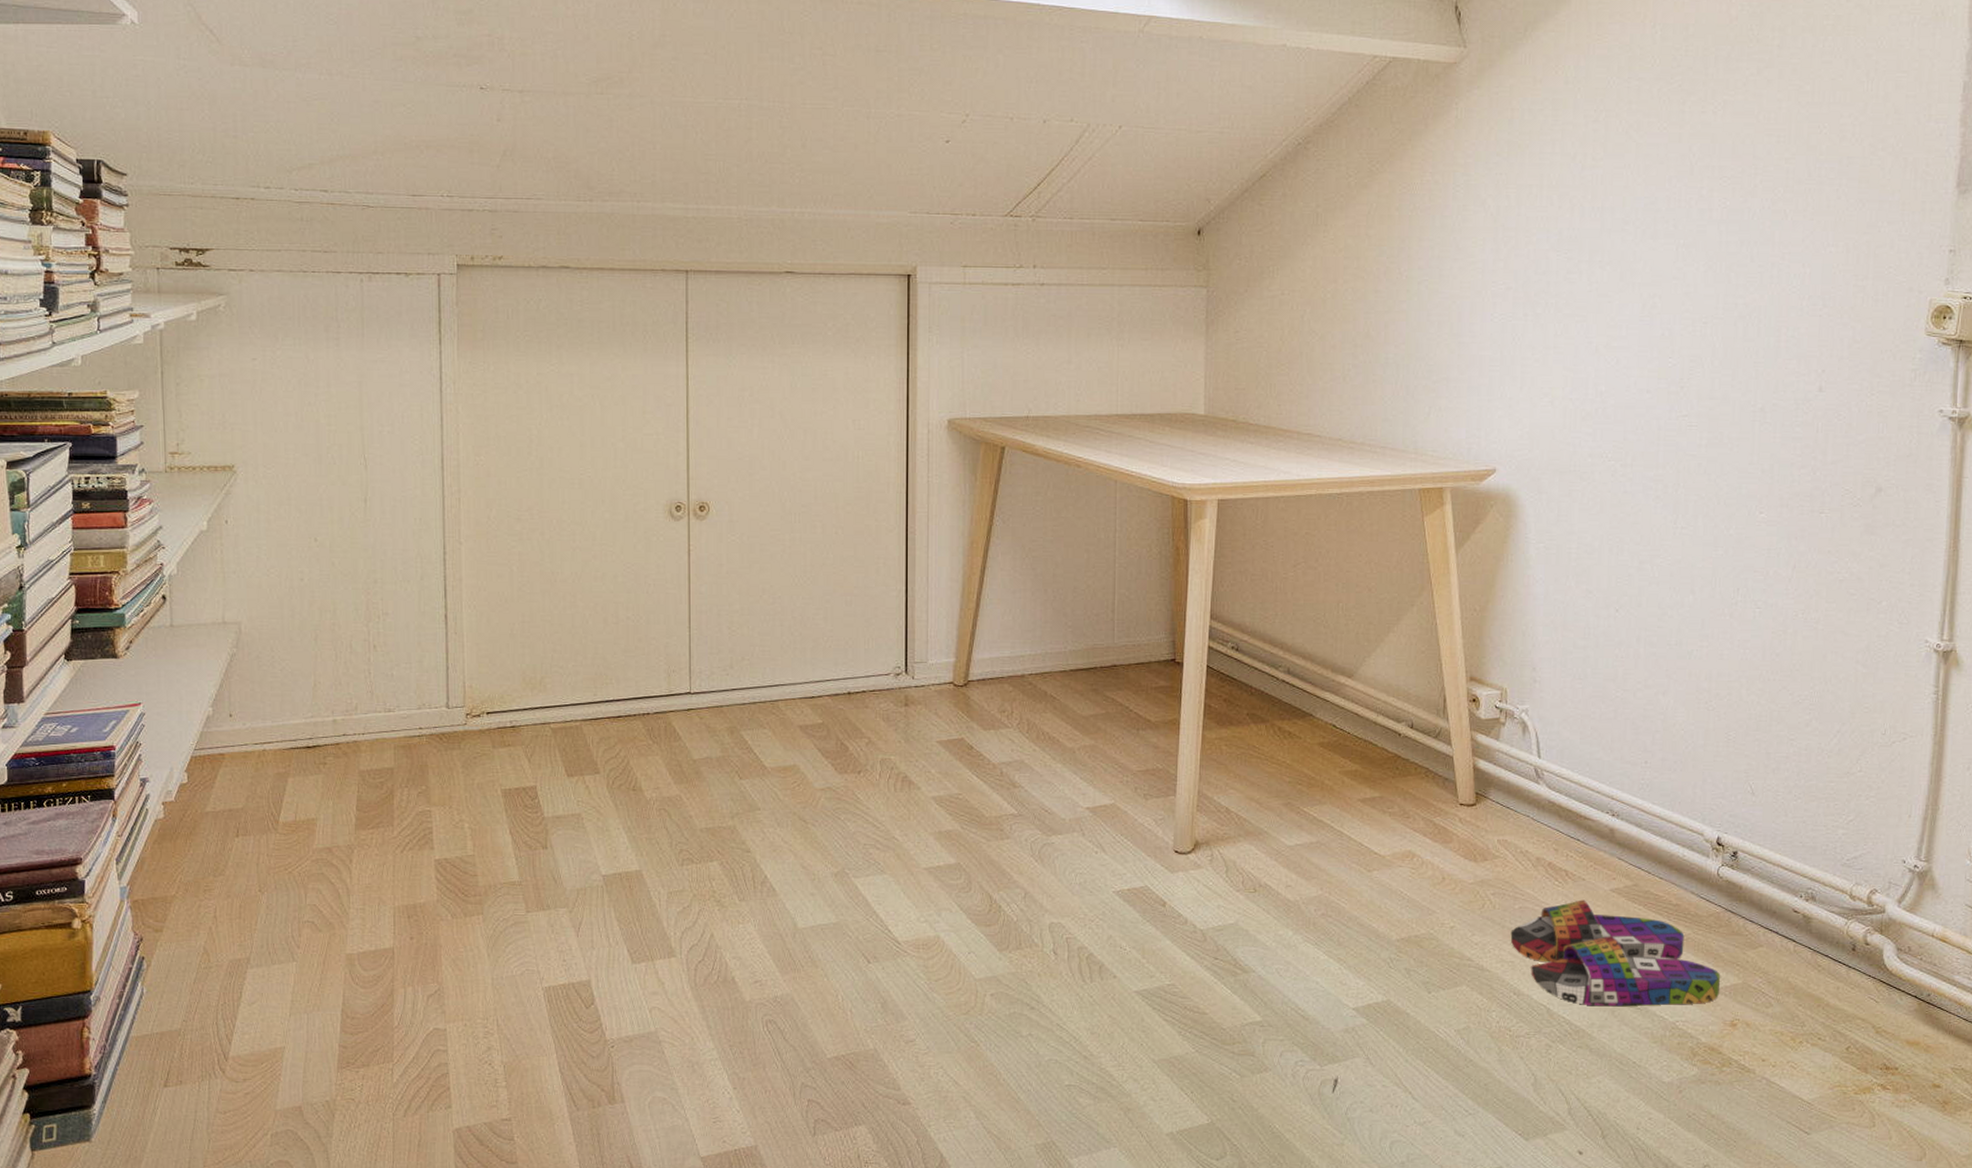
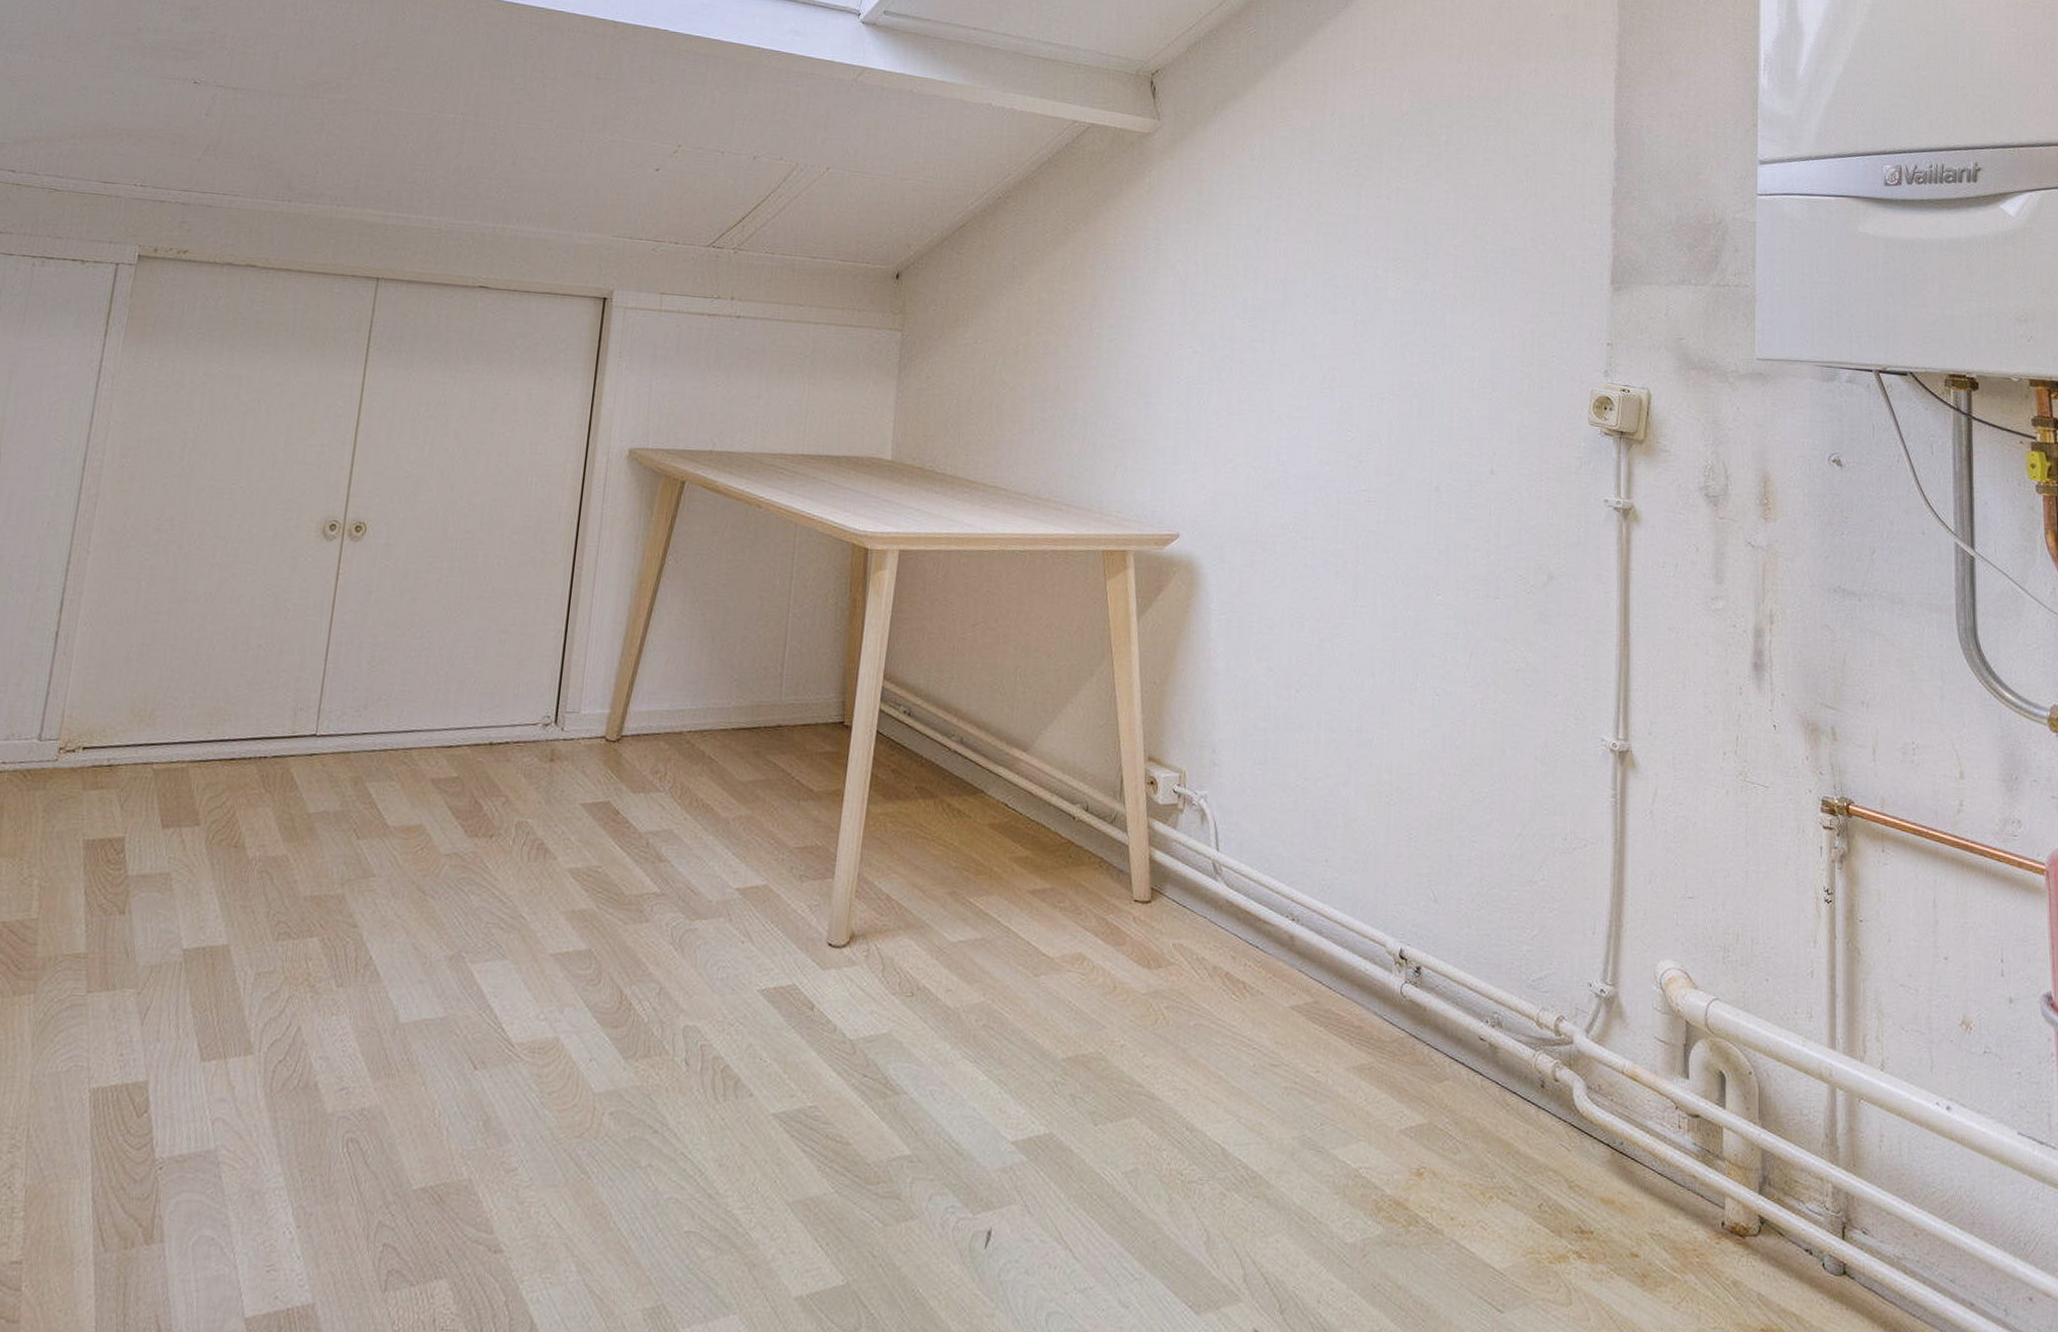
slippers: present [1510,900,1721,1007] -> none [1184,1017,1406,1149]

